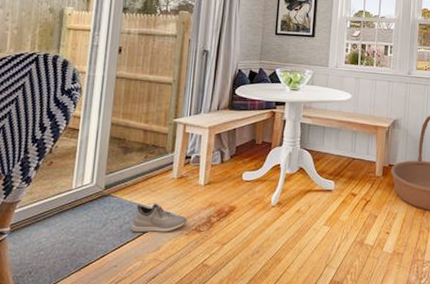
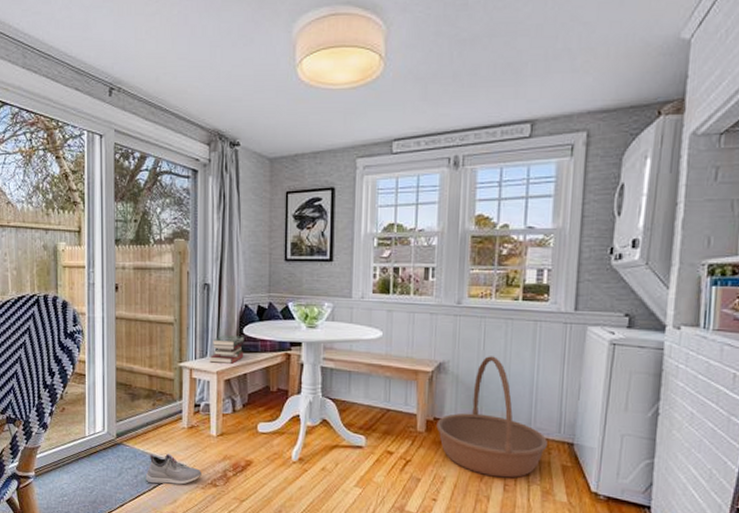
books: none [203,95,236,121] -> present [210,335,245,365]

